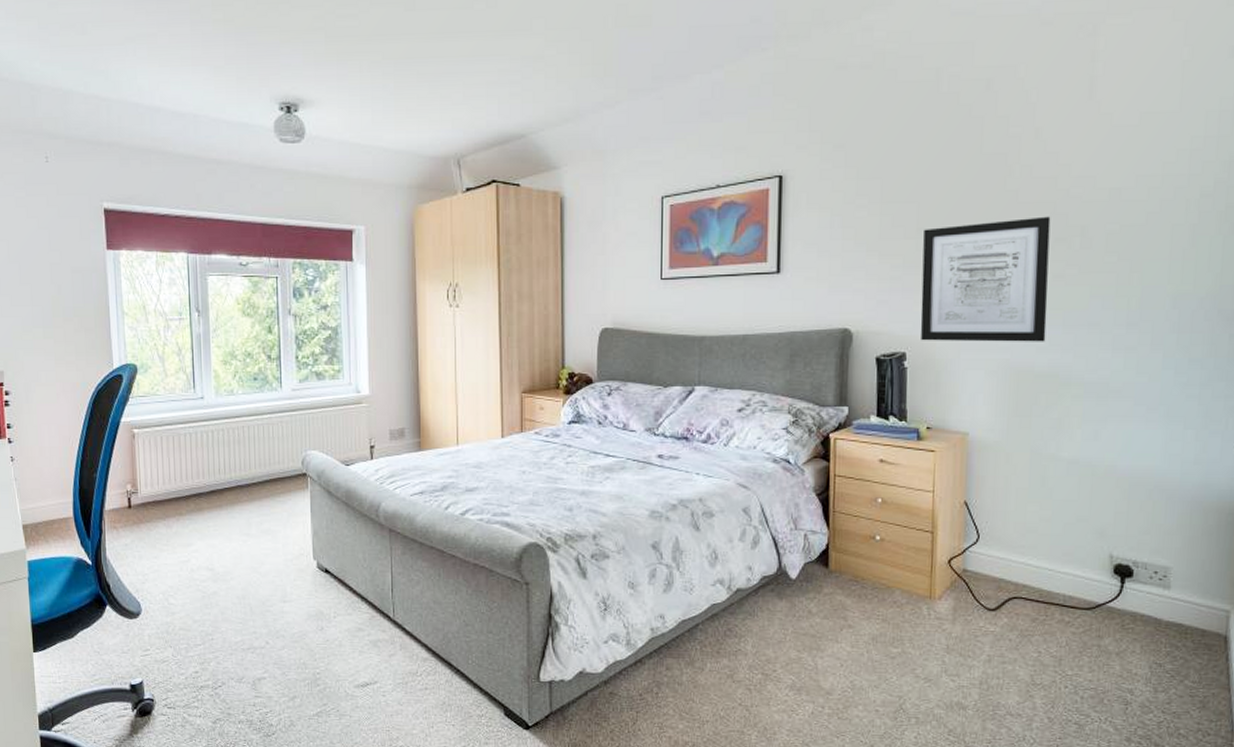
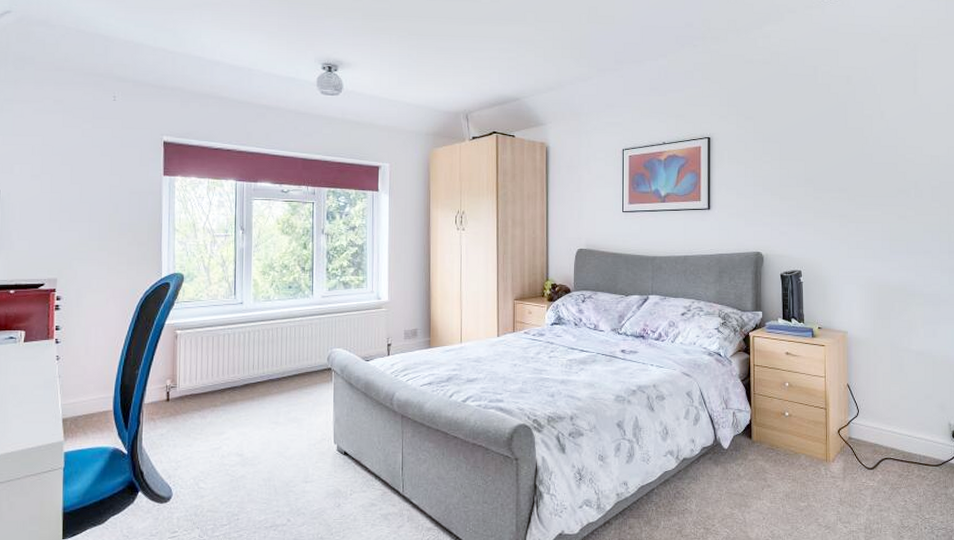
wall art: present [920,216,1051,342] -> none [810,174,896,264]

